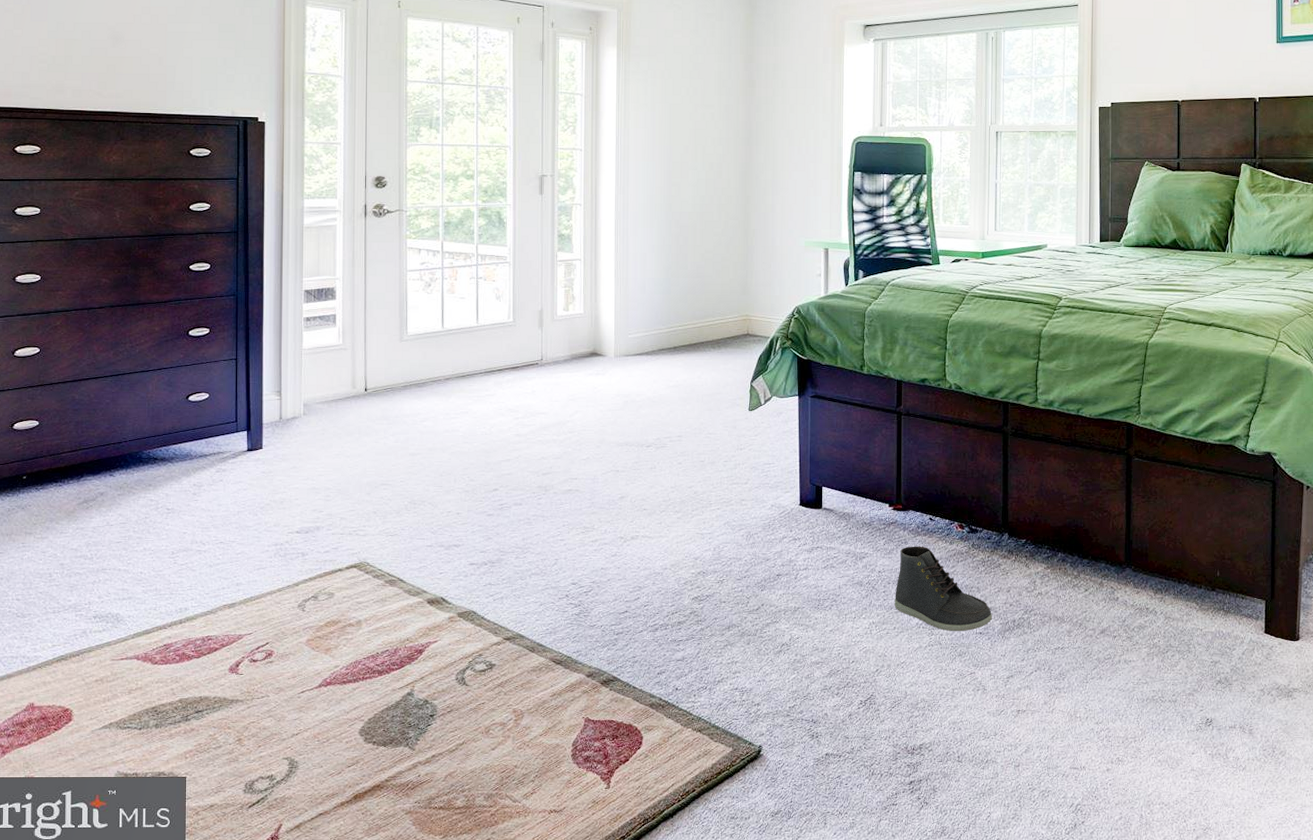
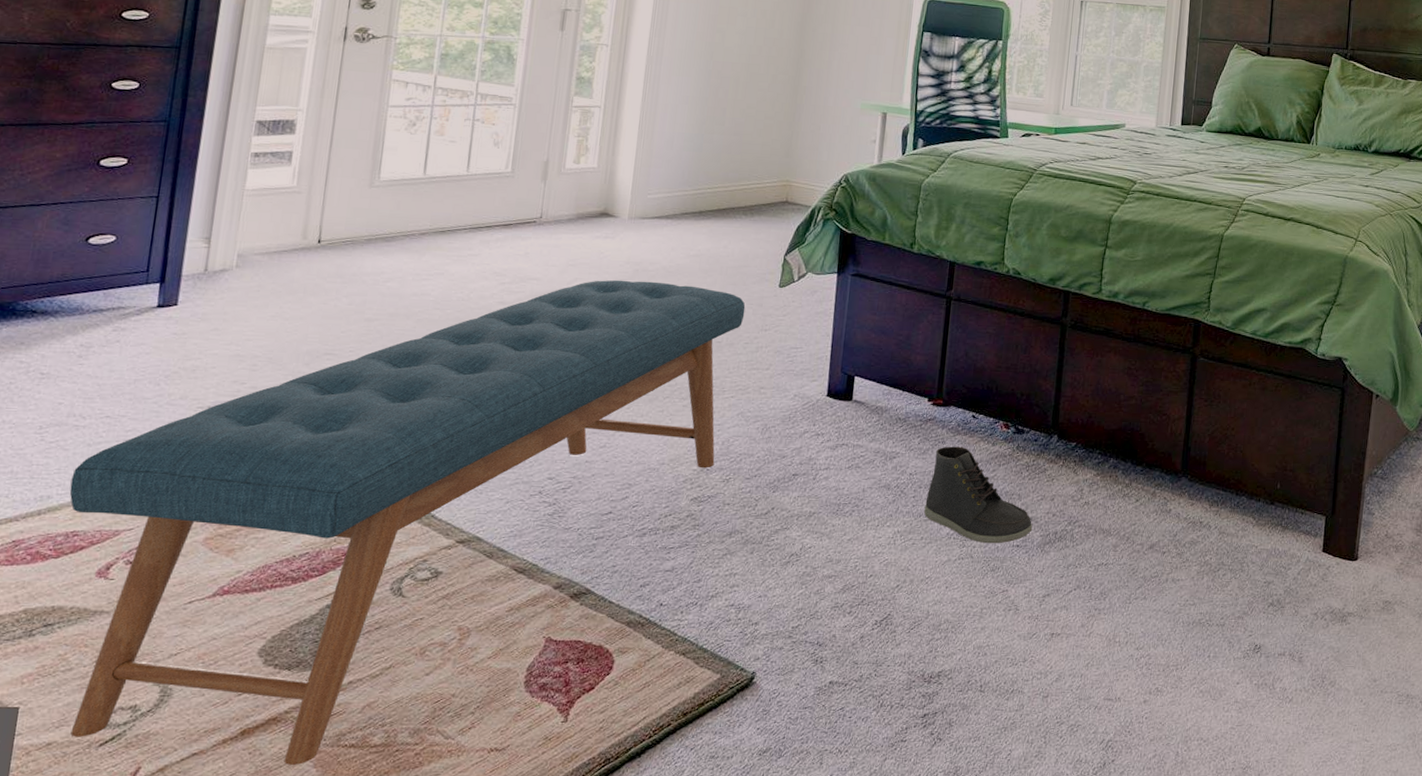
bench: none [201,411,722,823] -> present [69,280,746,765]

